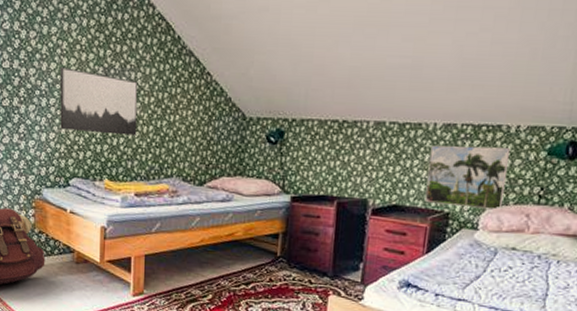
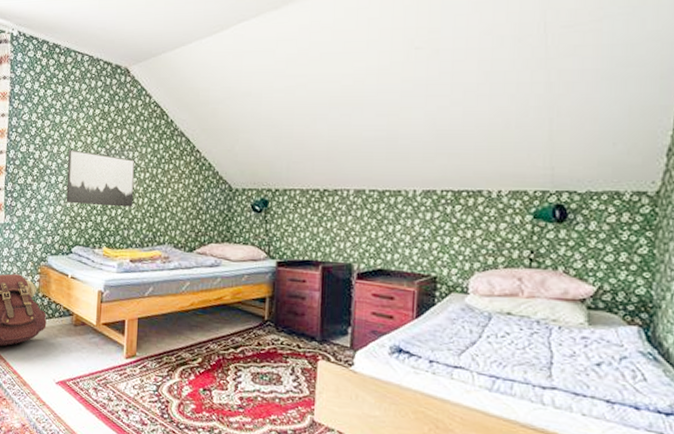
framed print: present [424,145,511,210] -> none [410,211,494,274]

